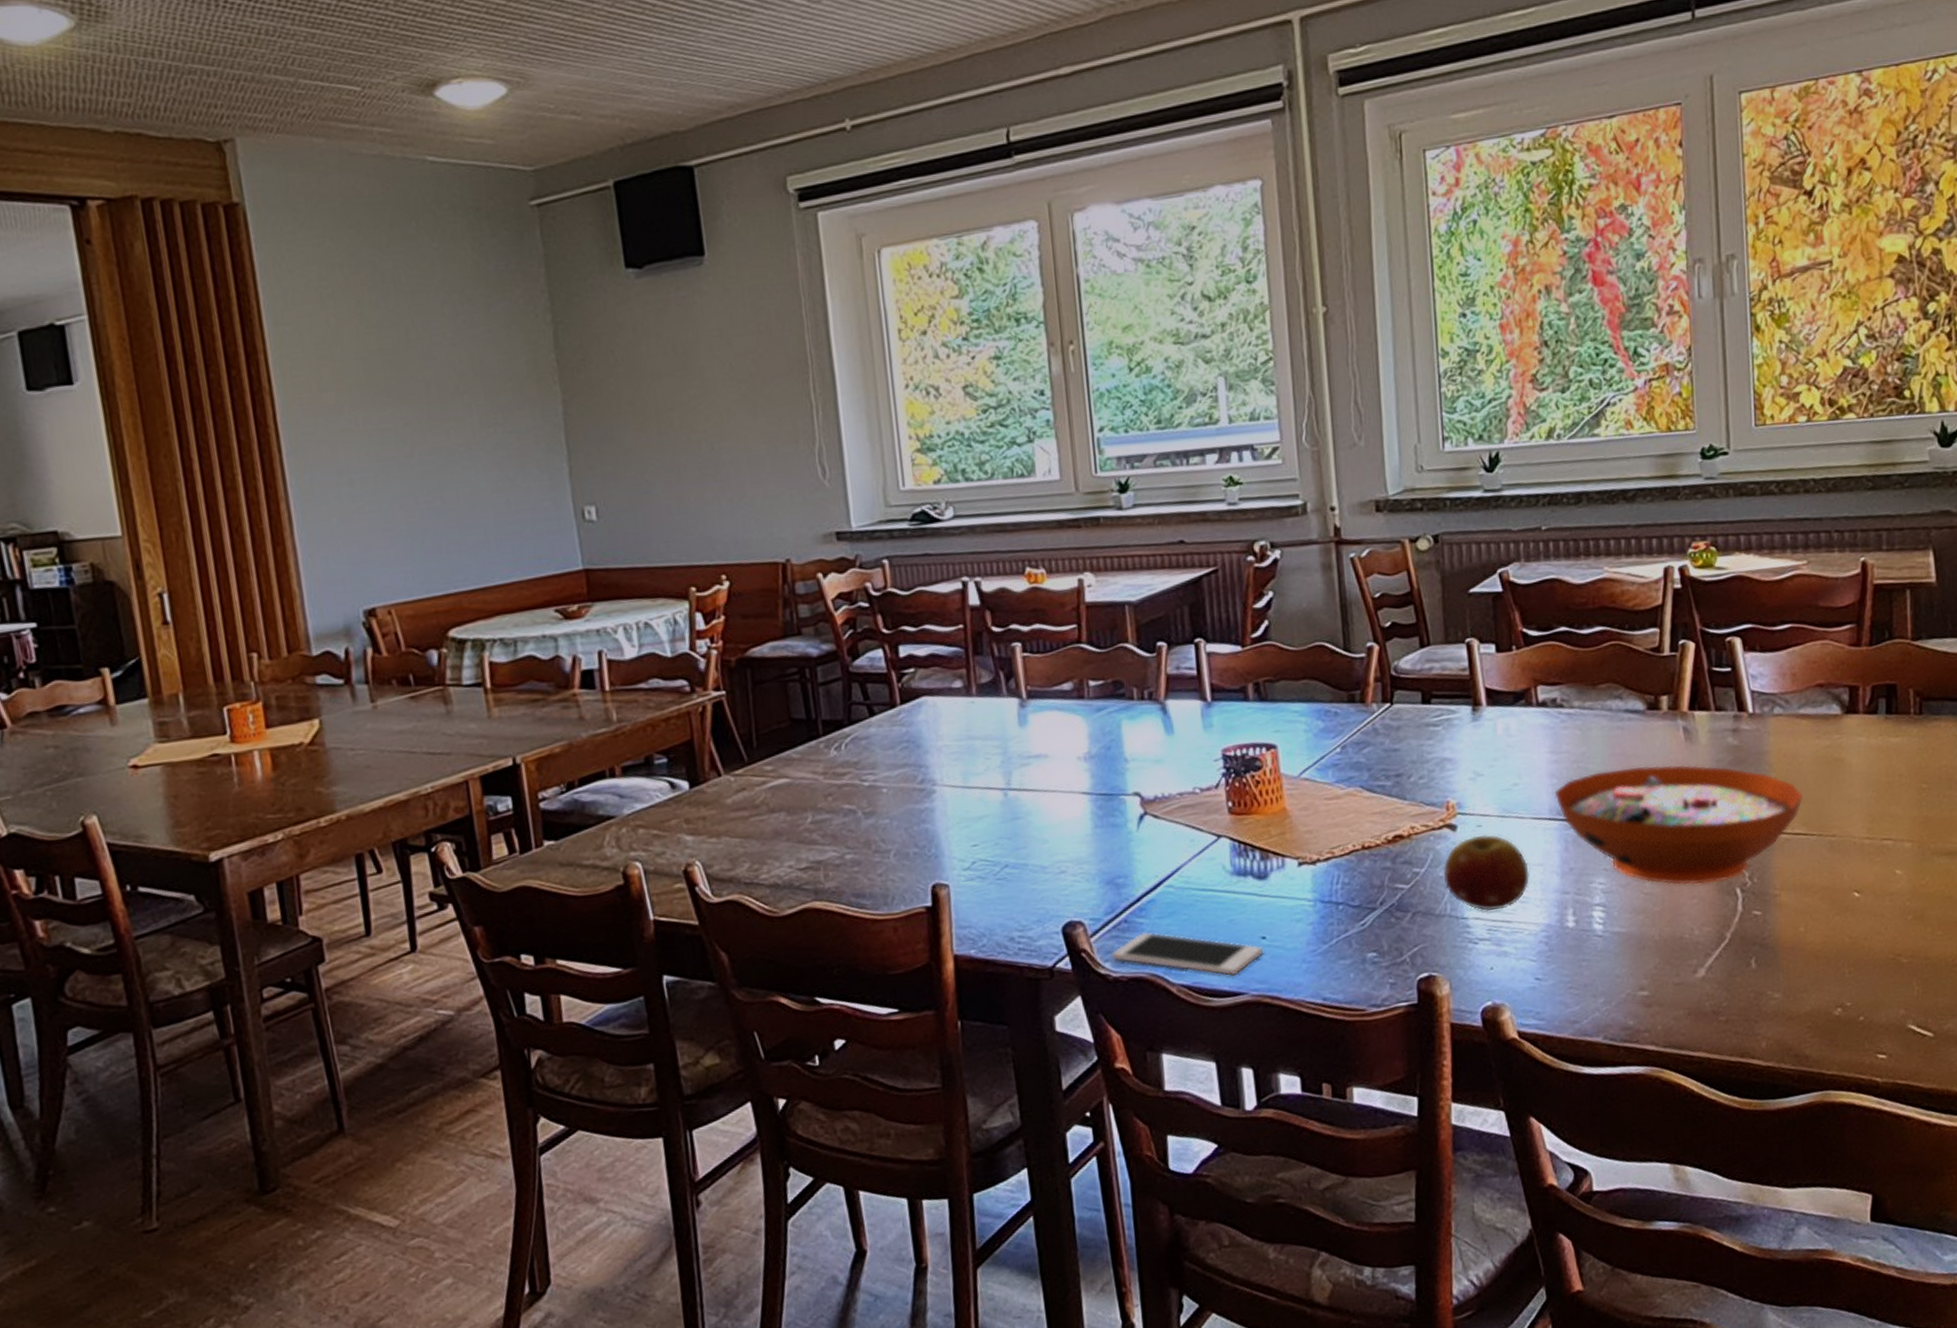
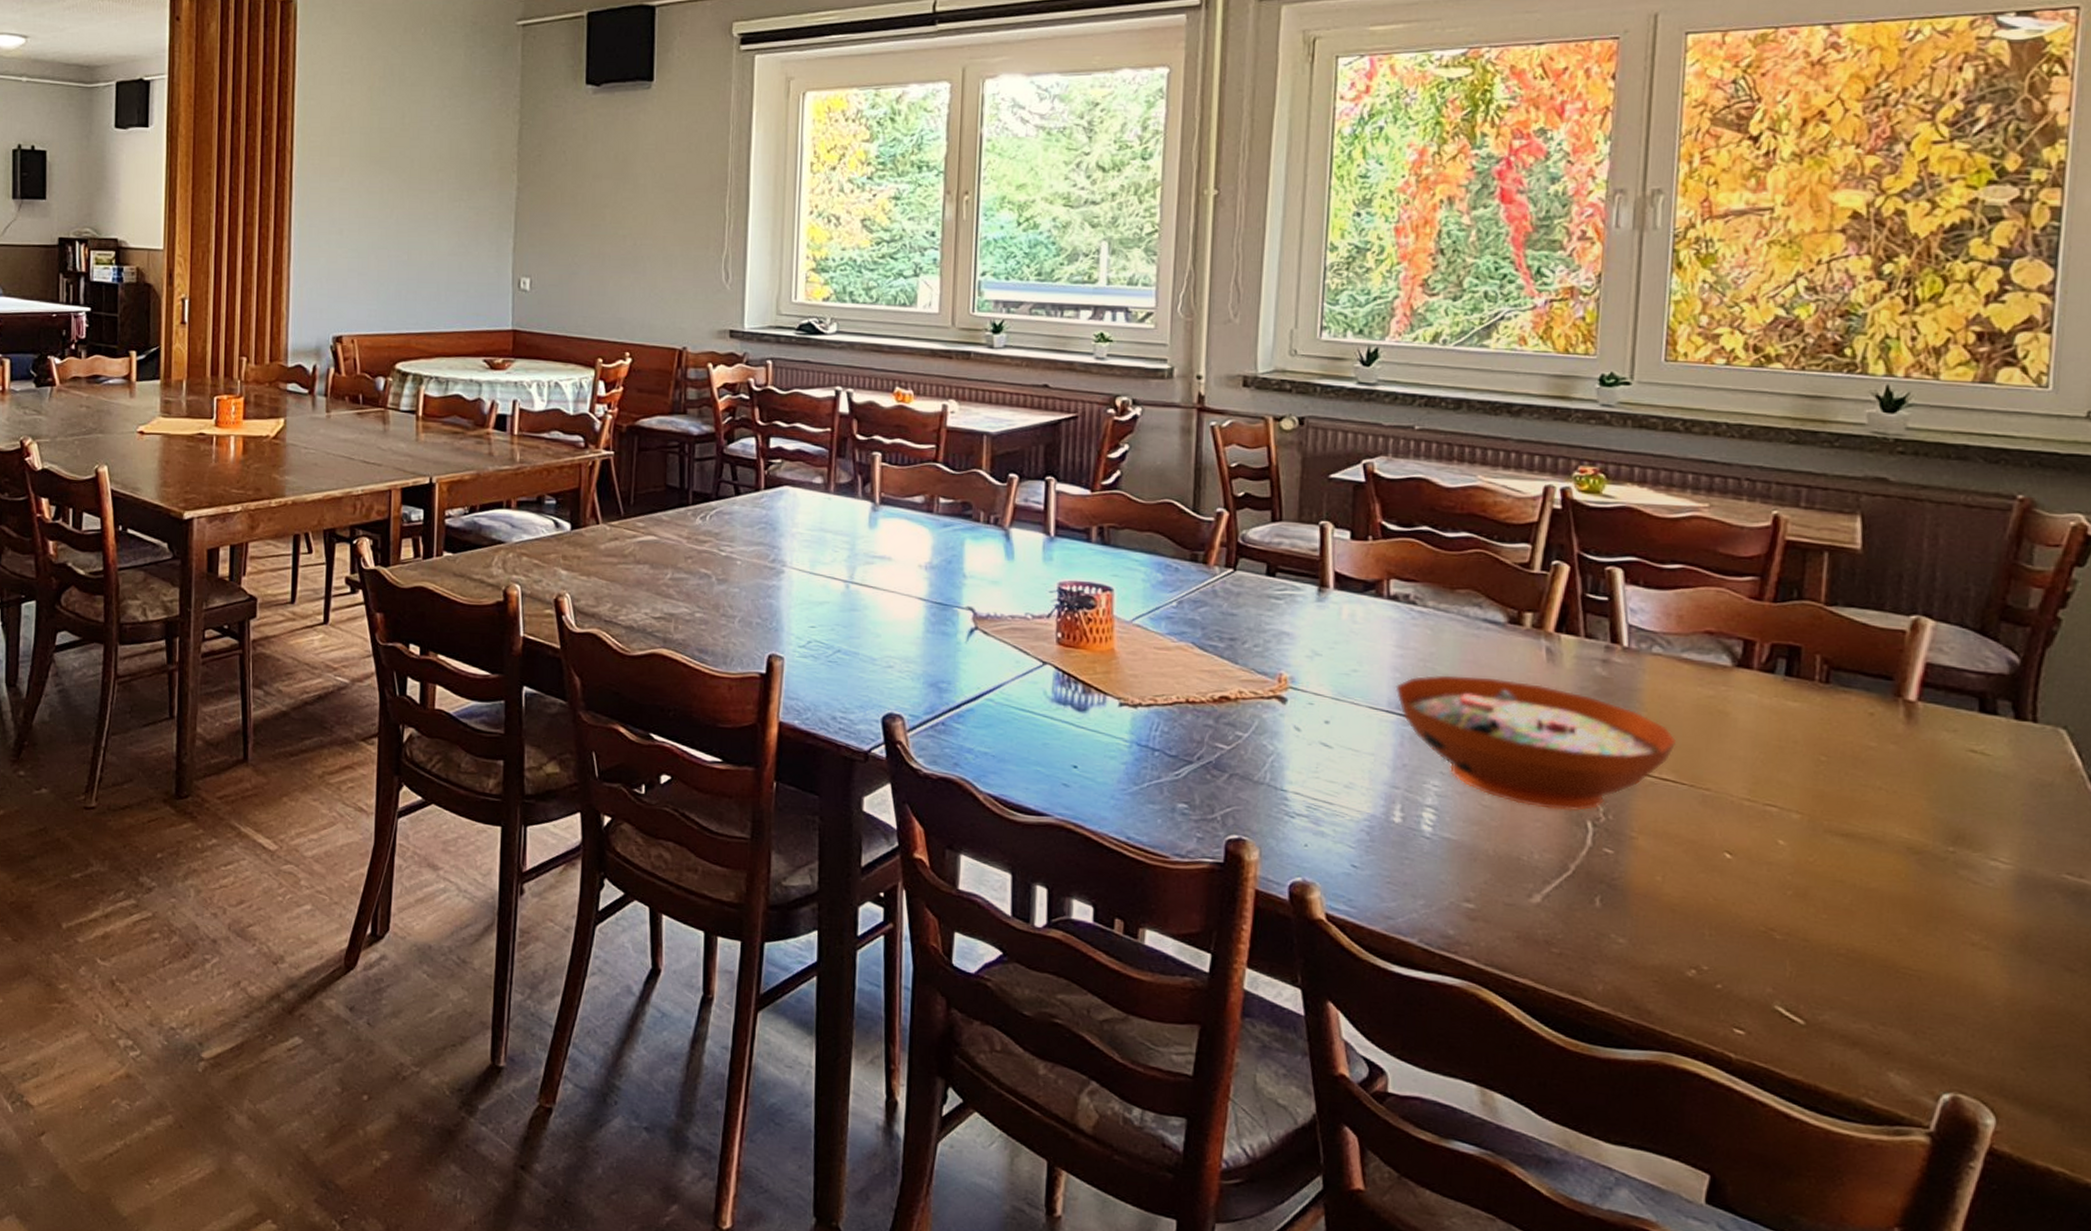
cell phone: present [1112,931,1263,977] -> none [926,737,1073,797]
fruit: present [1443,834,1530,912] -> none [1266,712,1359,790]

